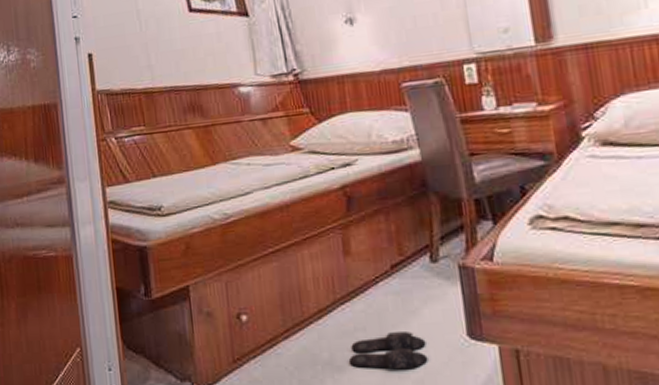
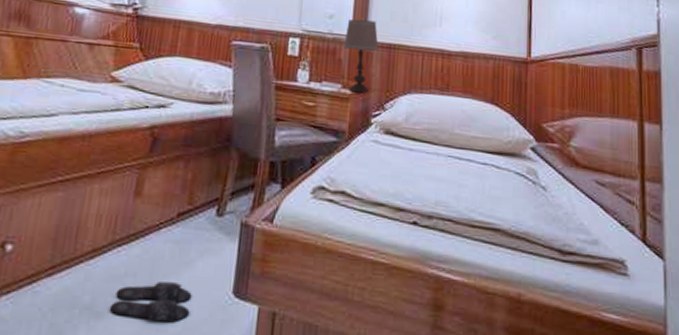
table lamp: none [527,22,572,108] -> present [344,19,379,94]

